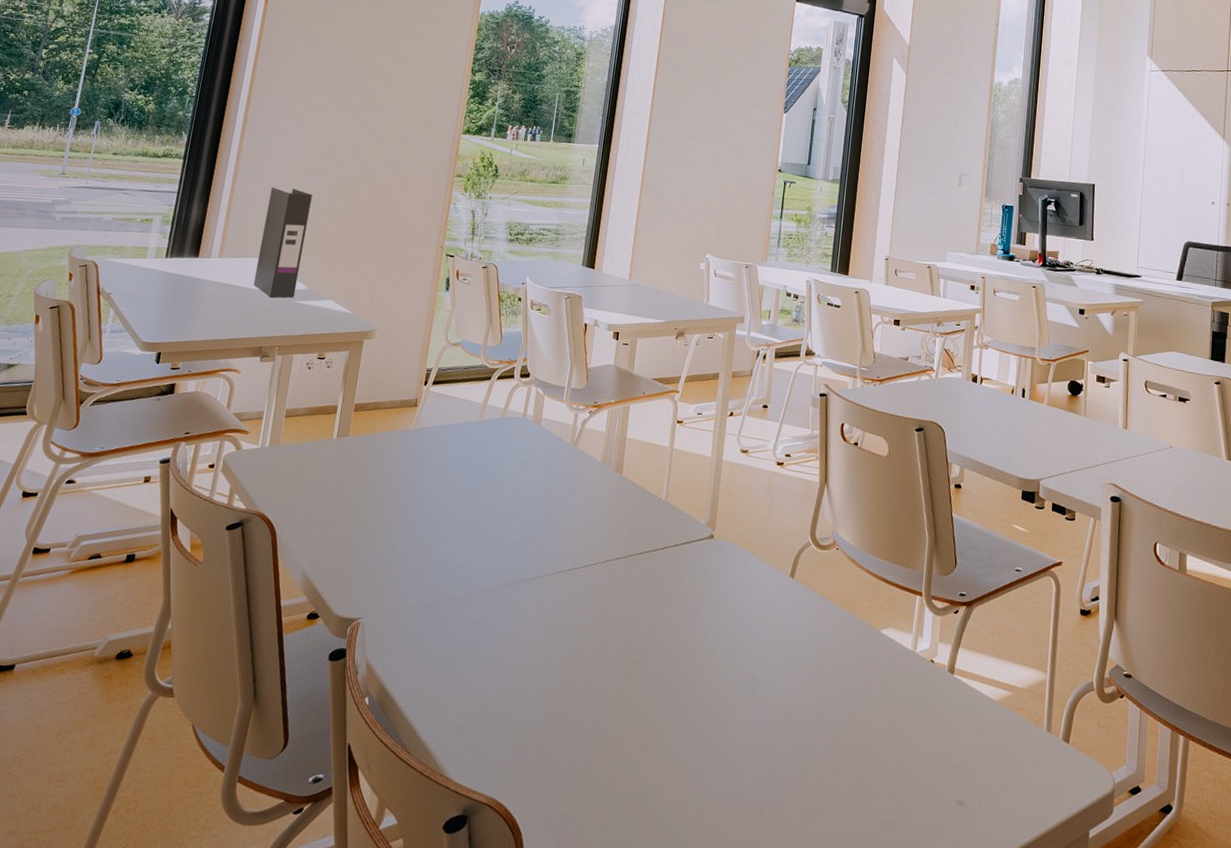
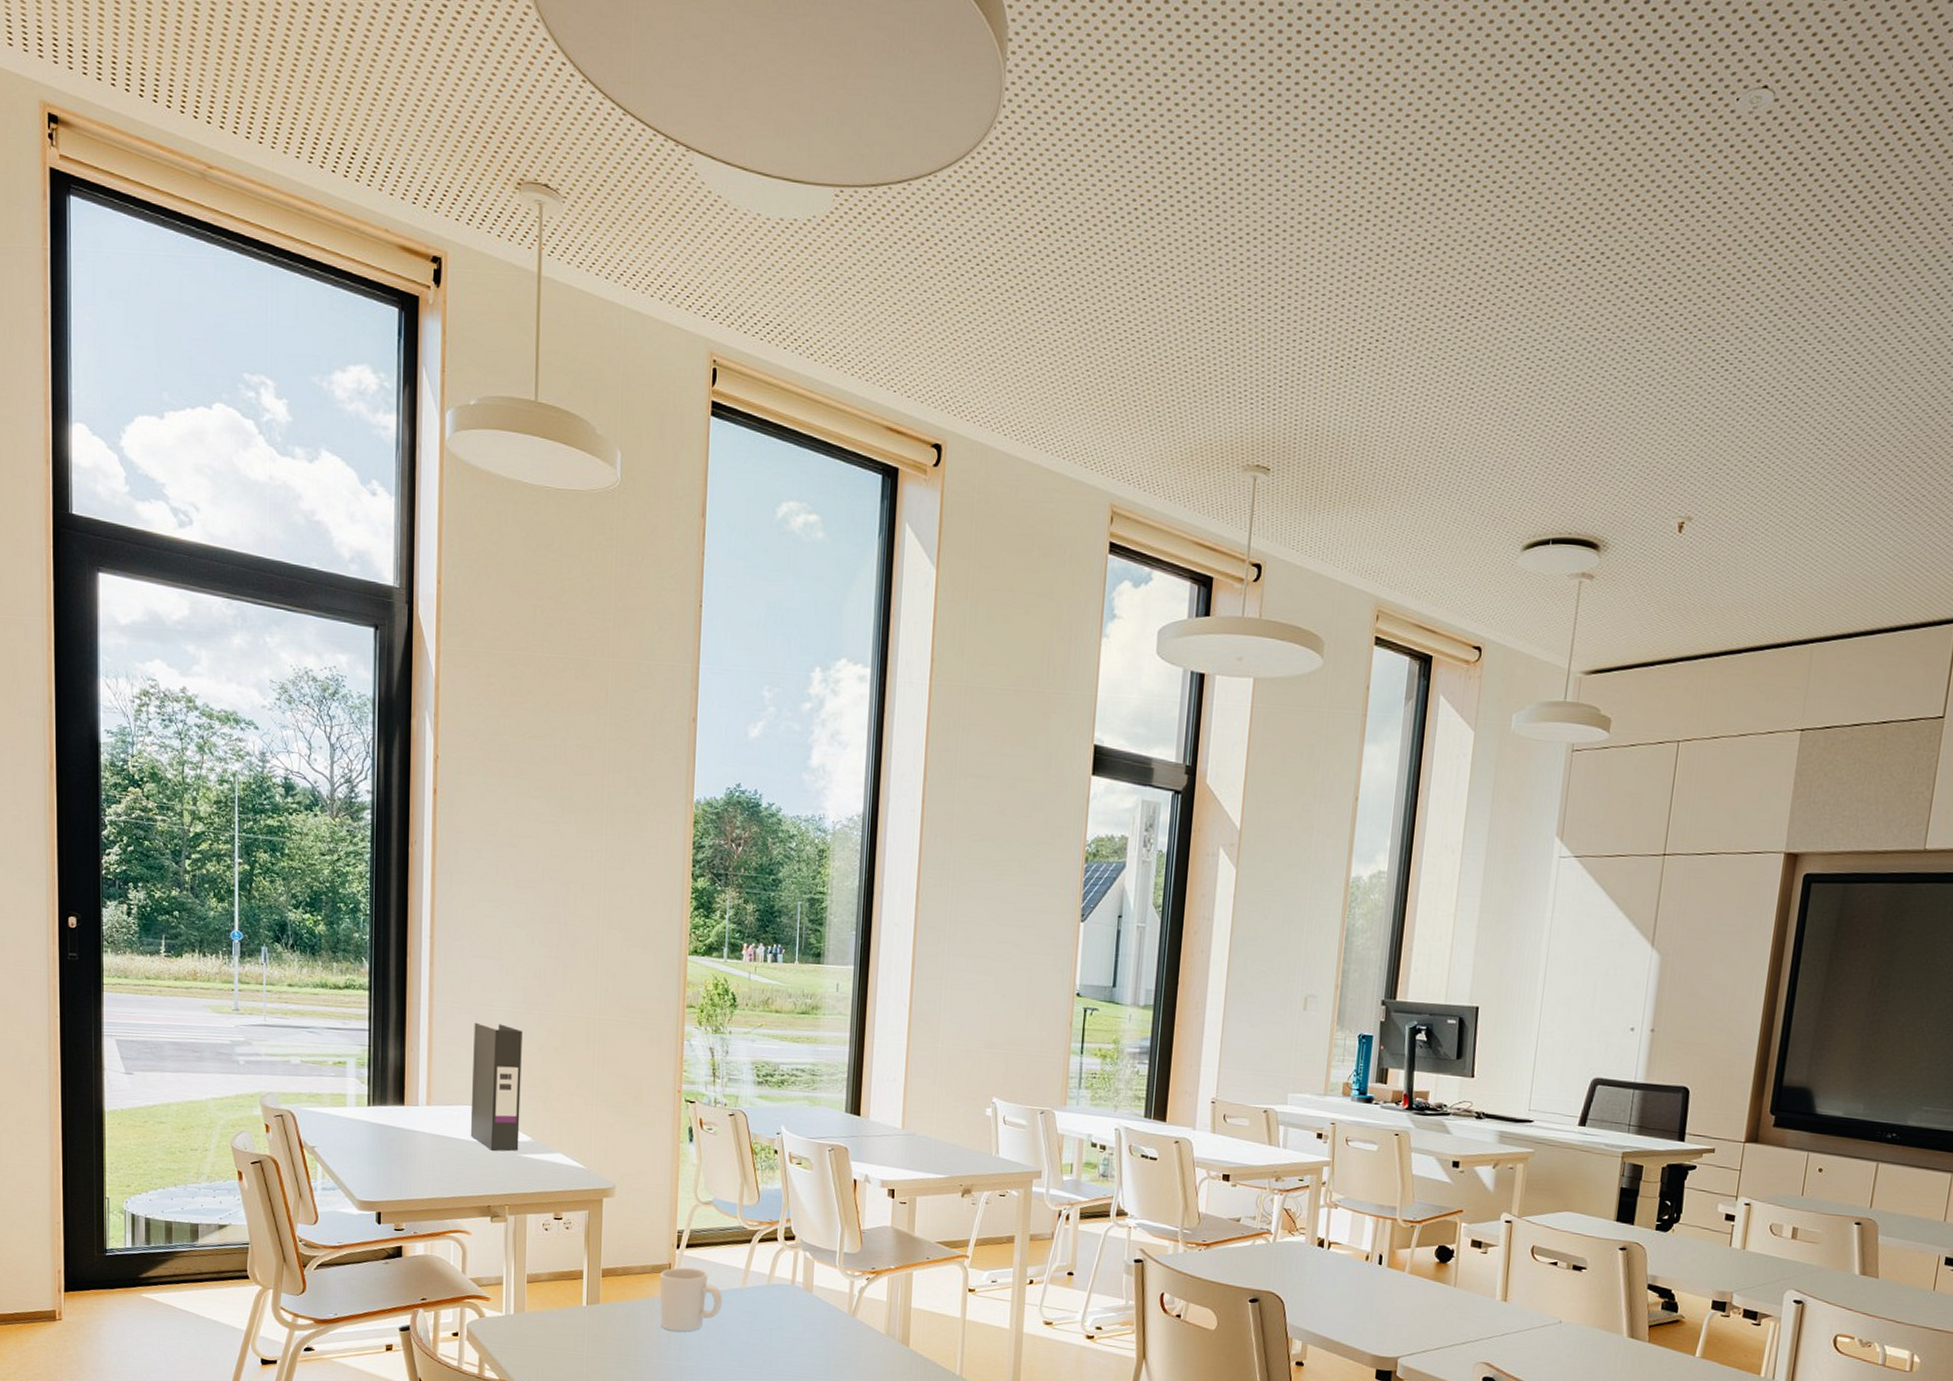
mug: none [402,402,461,463] -> present [659,1267,723,1332]

